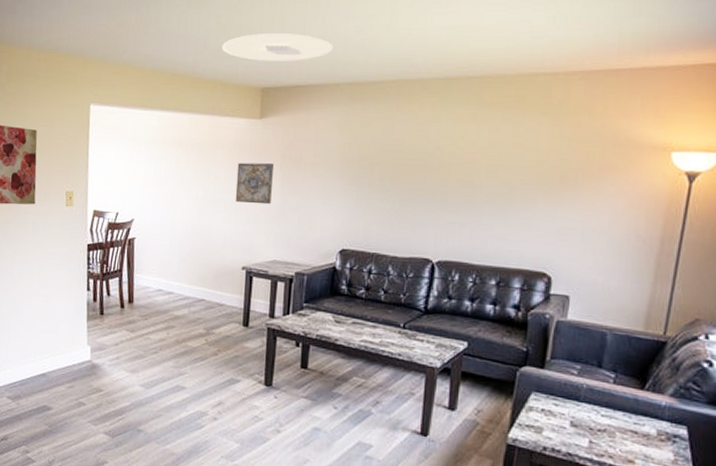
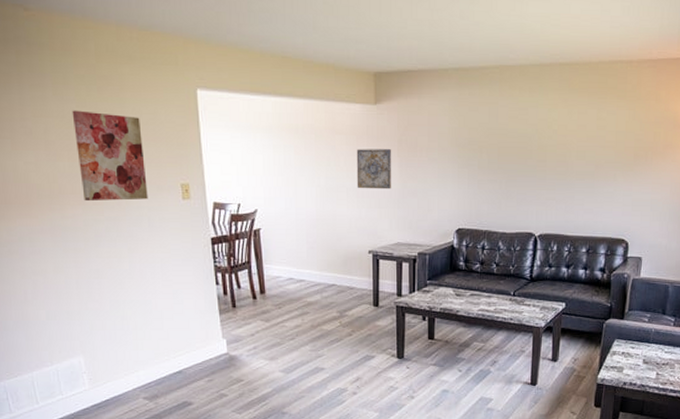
ceiling light: present [222,32,333,62] -> none [331,15,440,46]

